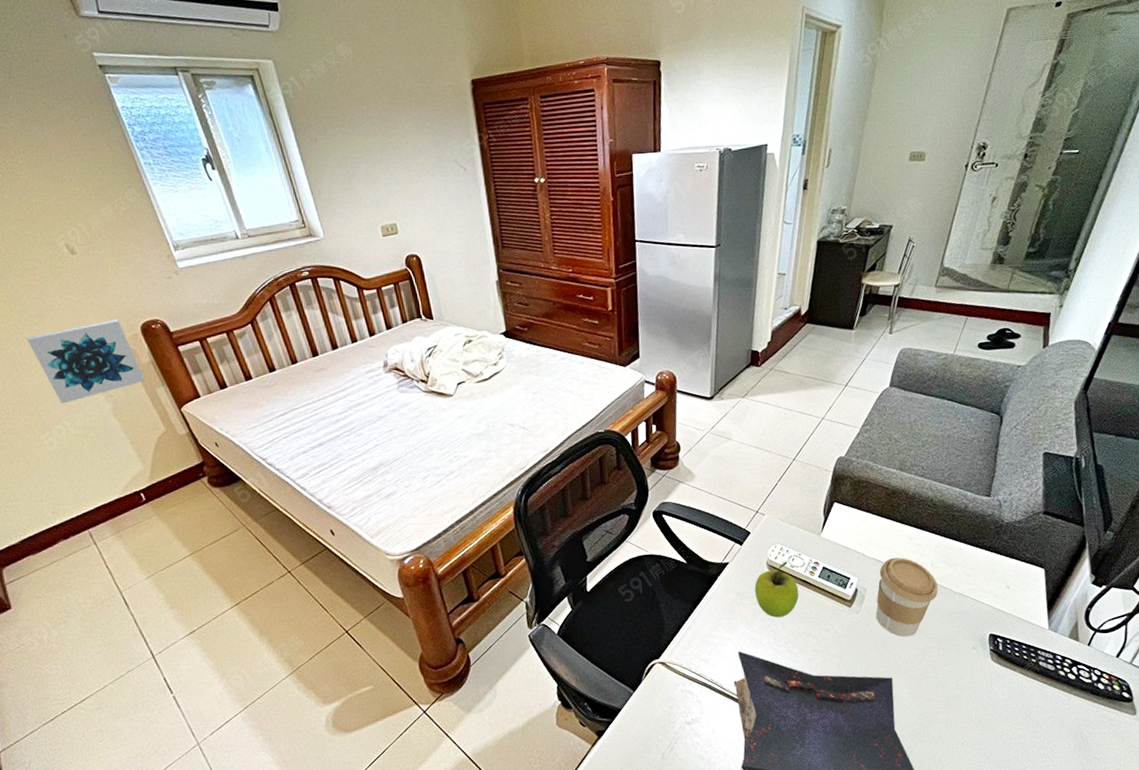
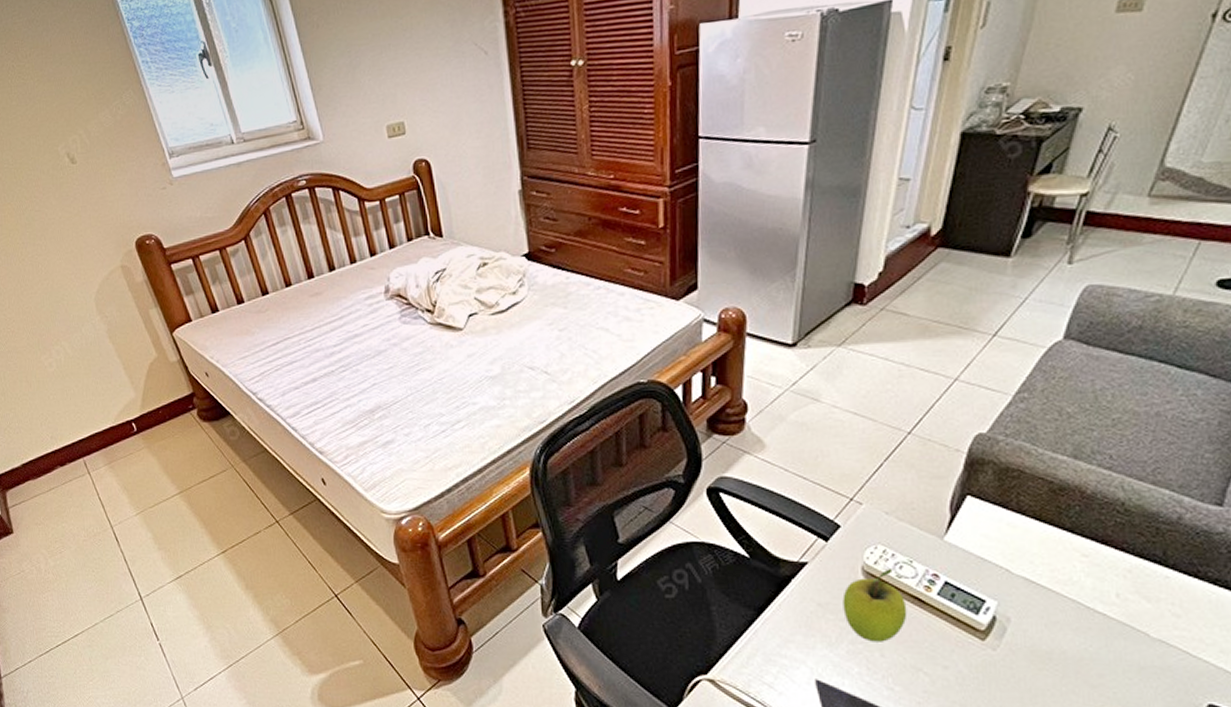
wall art: present [26,319,146,404] -> none [29,234,139,323]
coffee cup: present [876,557,938,637] -> none [1022,579,1125,692]

